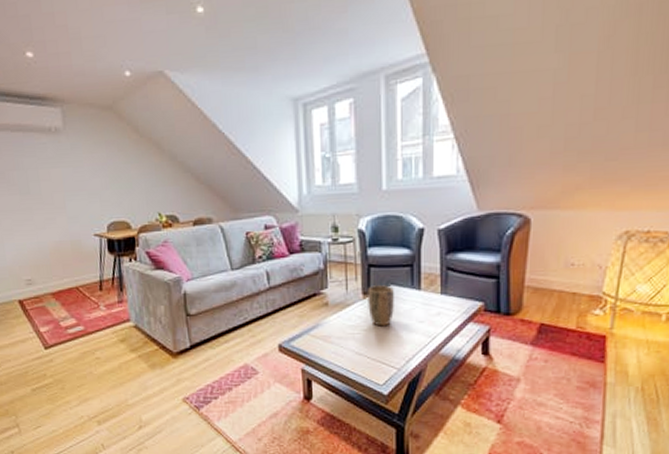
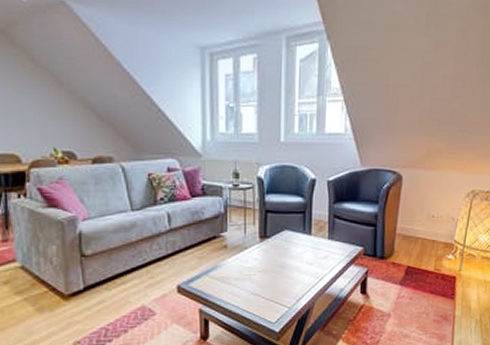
plant pot: present [366,284,394,327] -> none [263,228,288,268]

